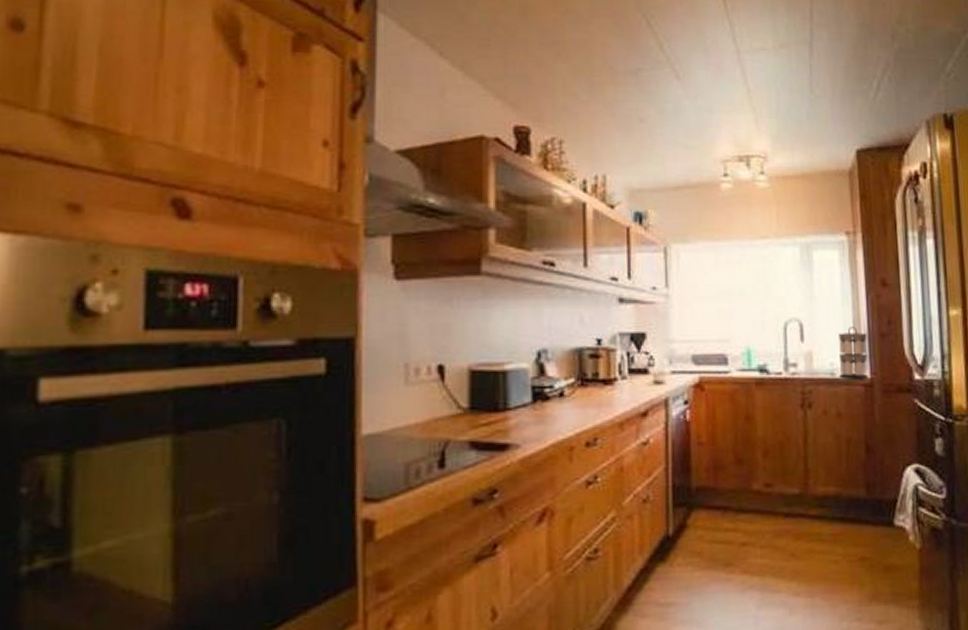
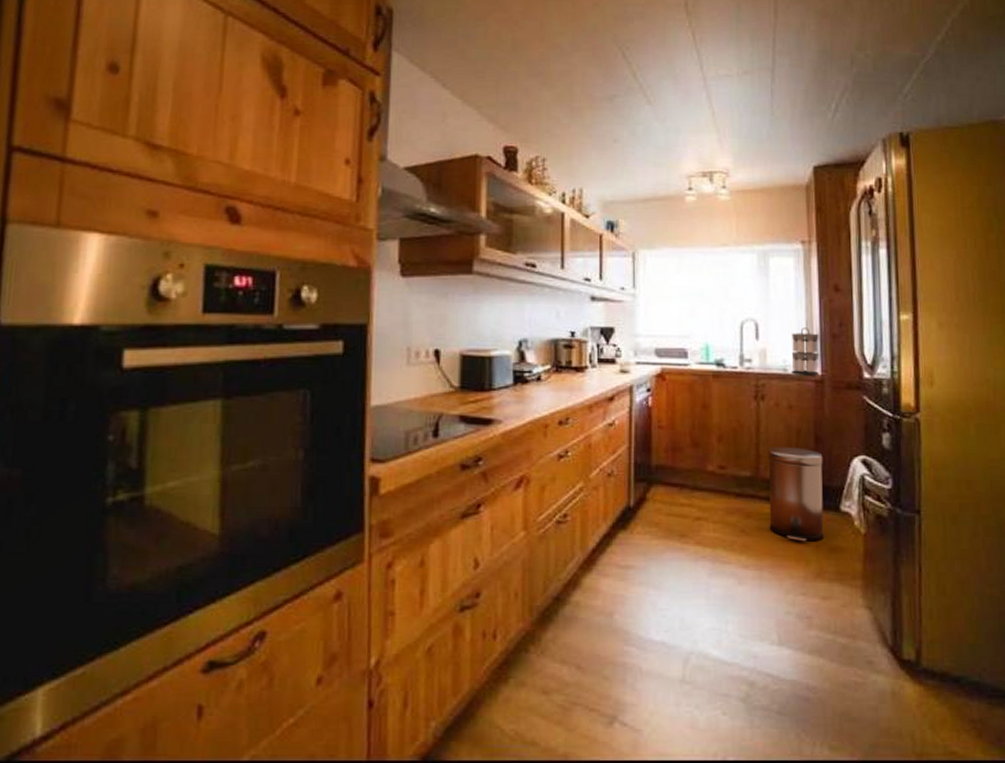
pedal bin: none [816,458,878,562] -> present [767,446,824,542]

